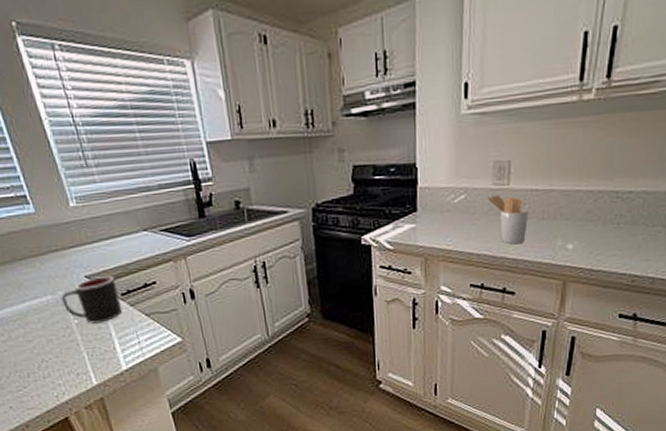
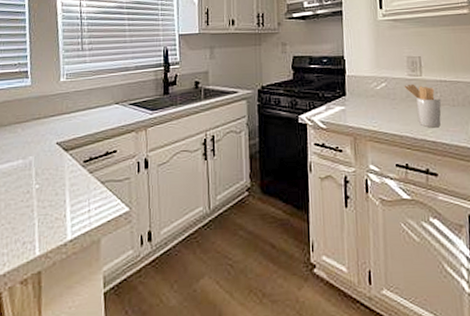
mug: present [61,276,123,324] -> none [30,143,82,189]

